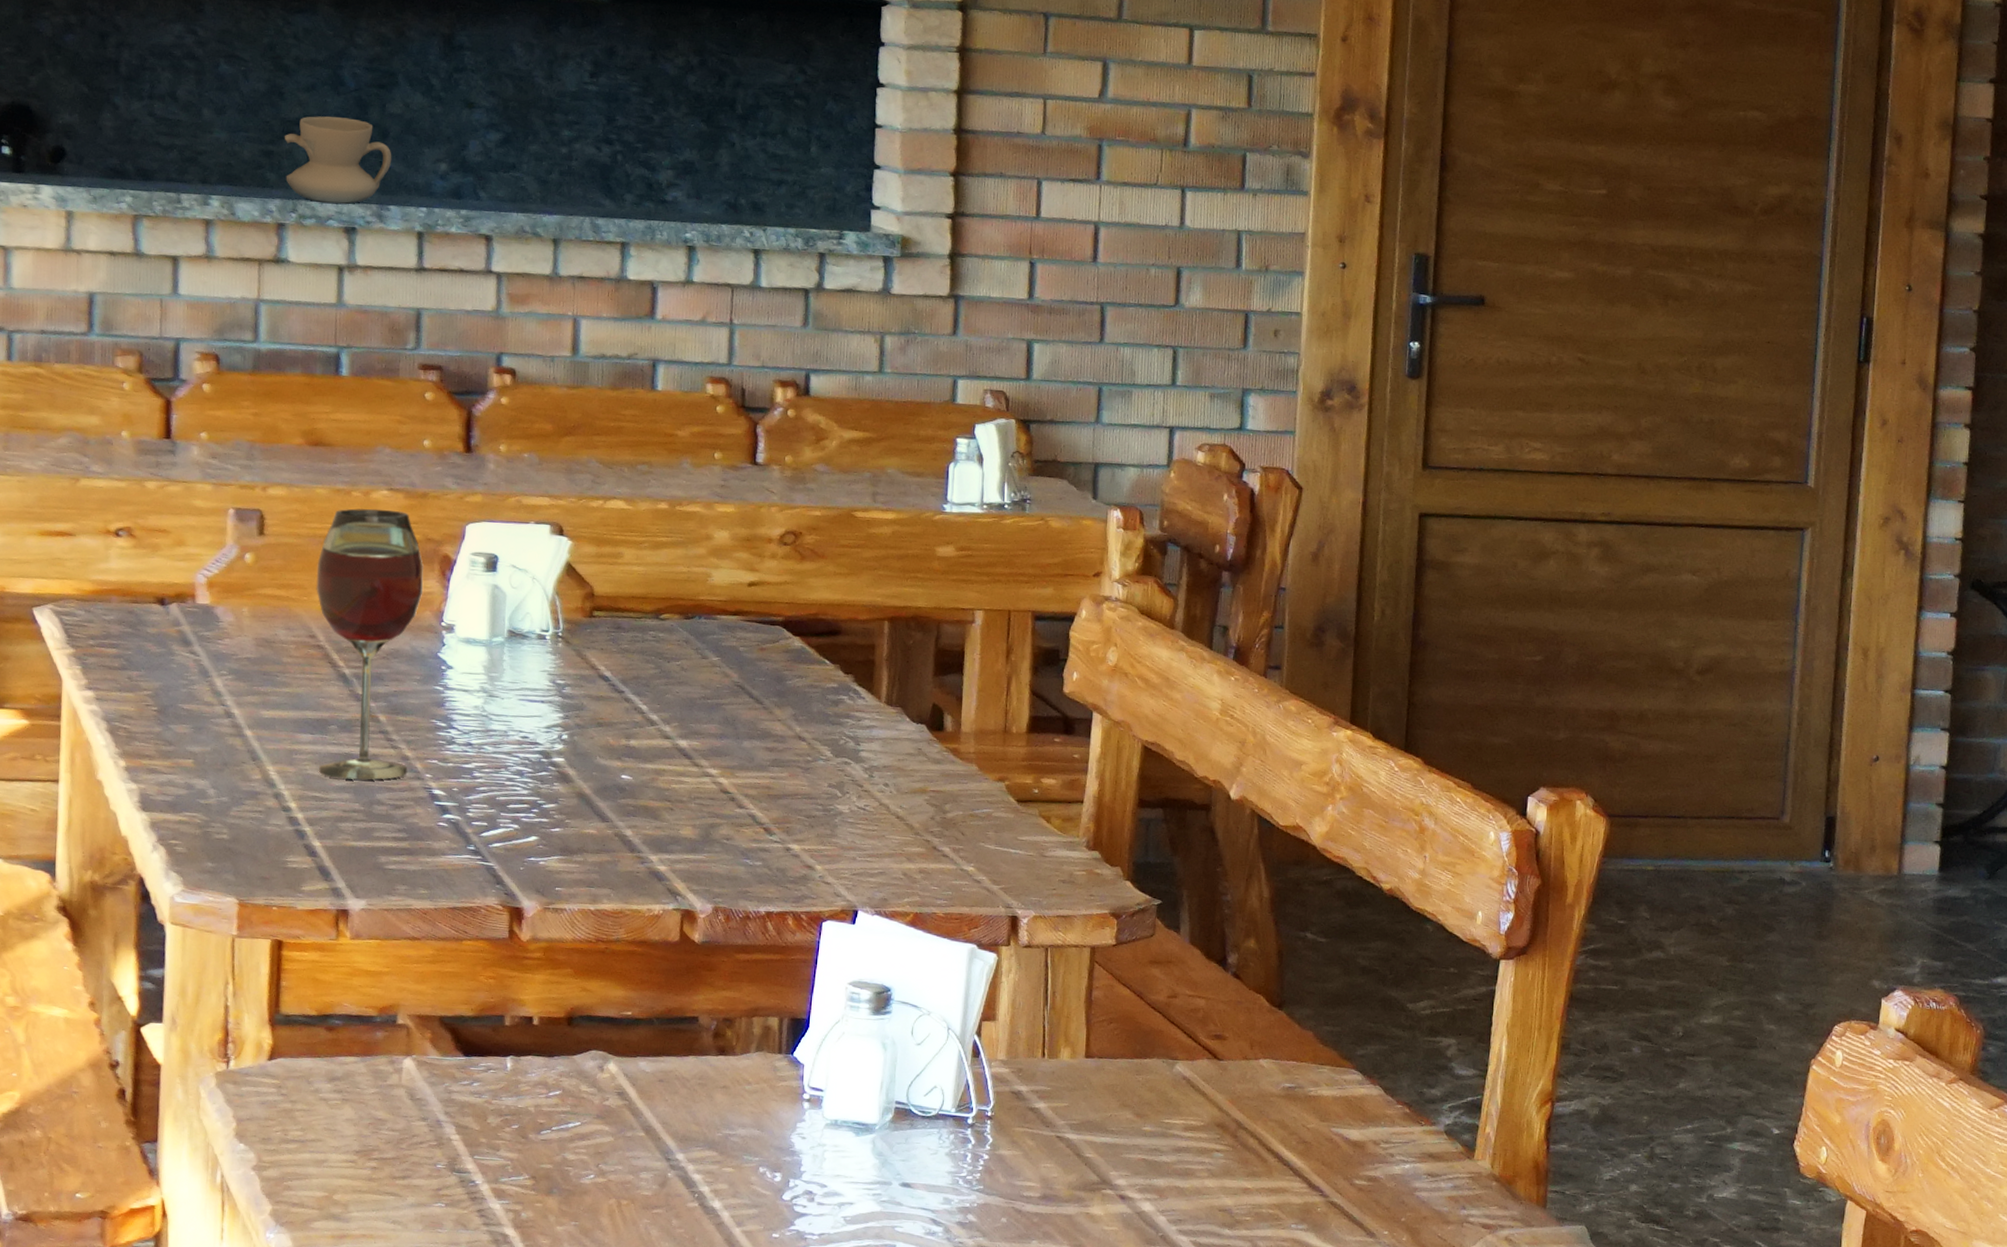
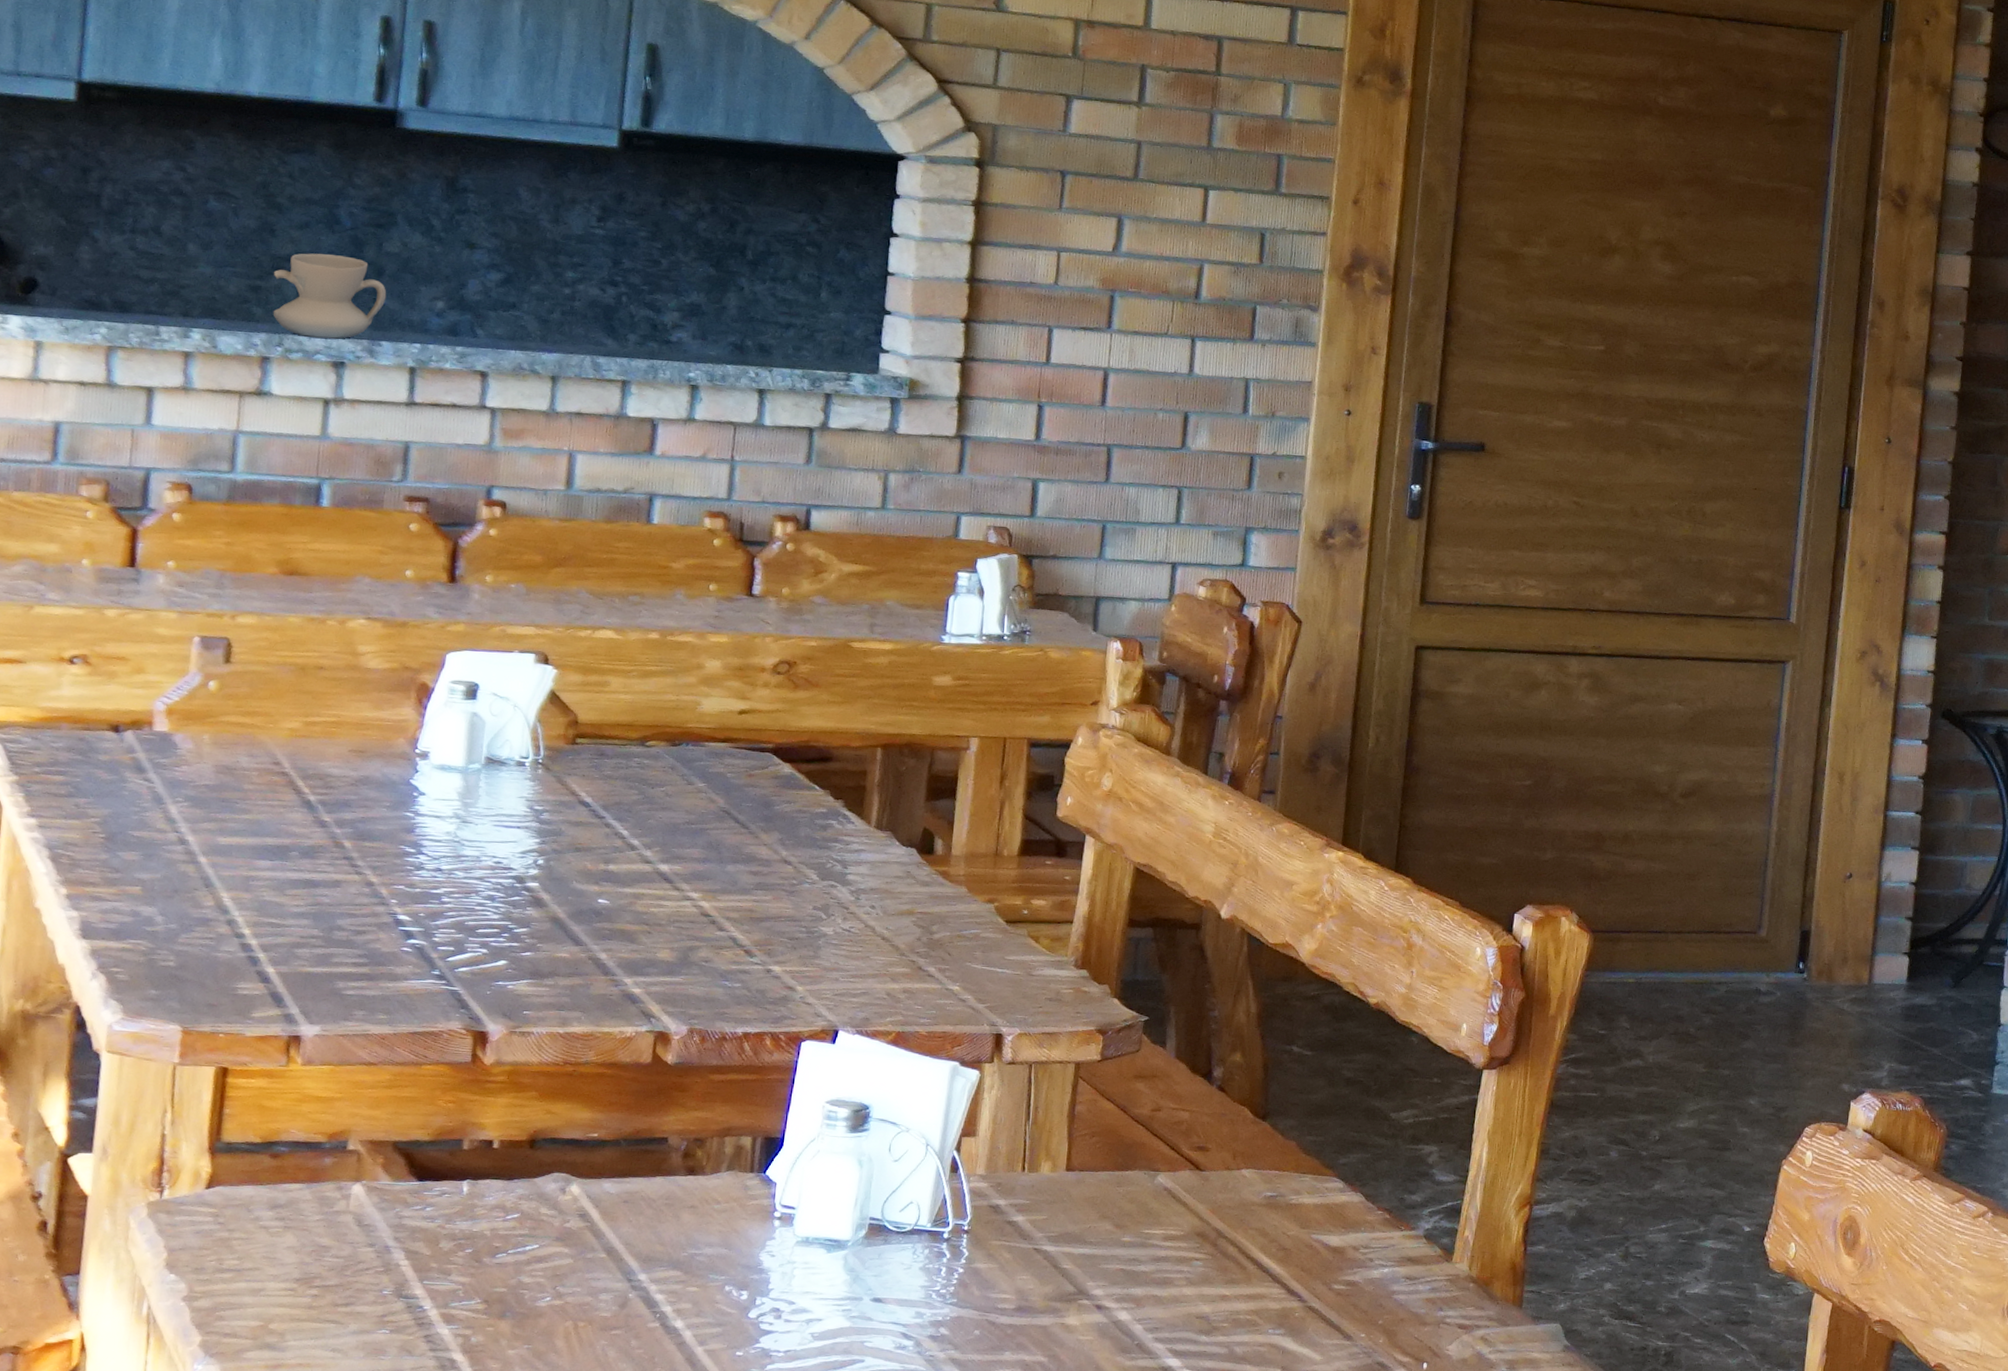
wineglass: present [316,508,423,780] -> none [277,637,399,906]

